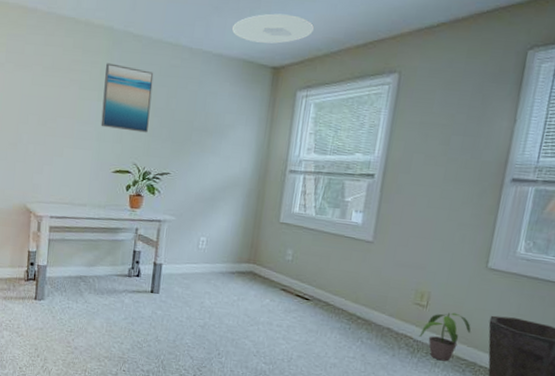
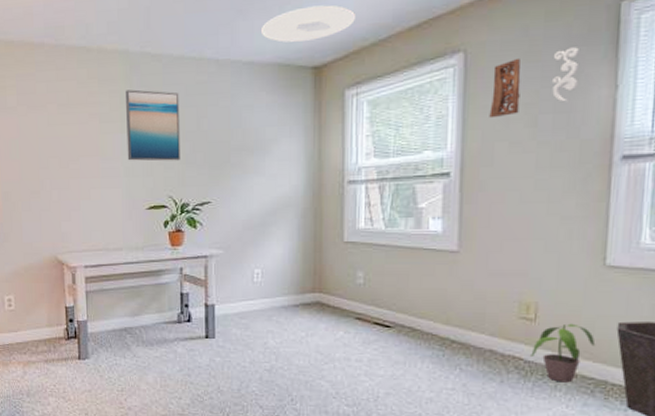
wall ornament: none [412,82,490,133] -> present [489,47,580,119]

